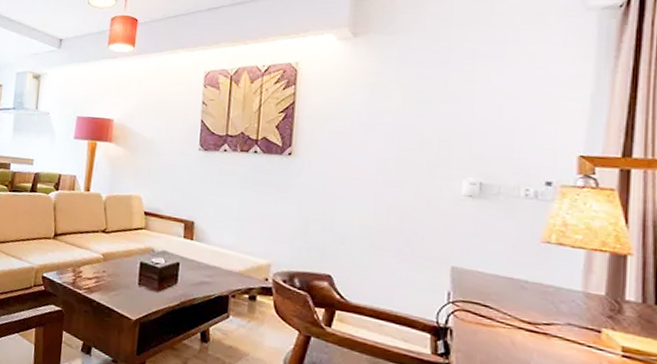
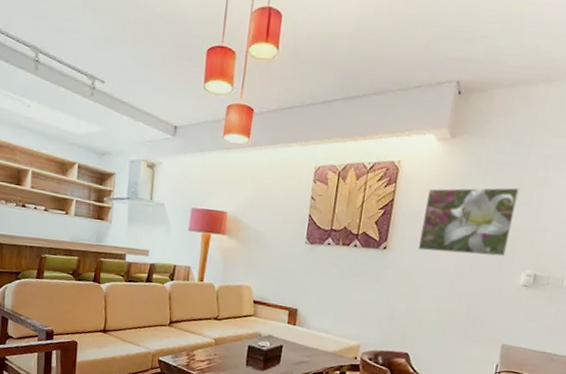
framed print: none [328,85,443,162] -> present [417,187,520,257]

